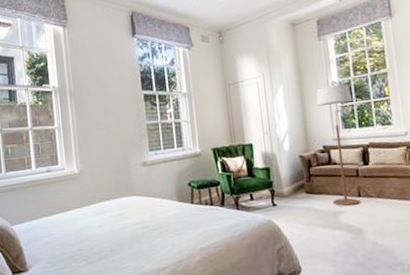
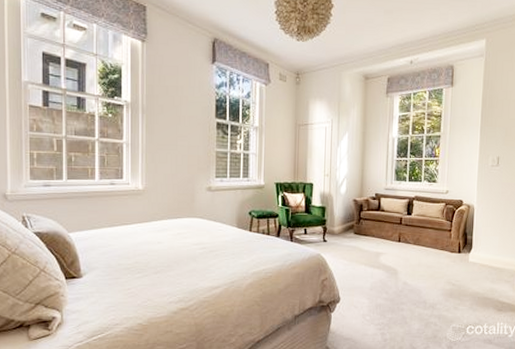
floor lamp: present [316,81,360,206] -> none [375,136,407,248]

